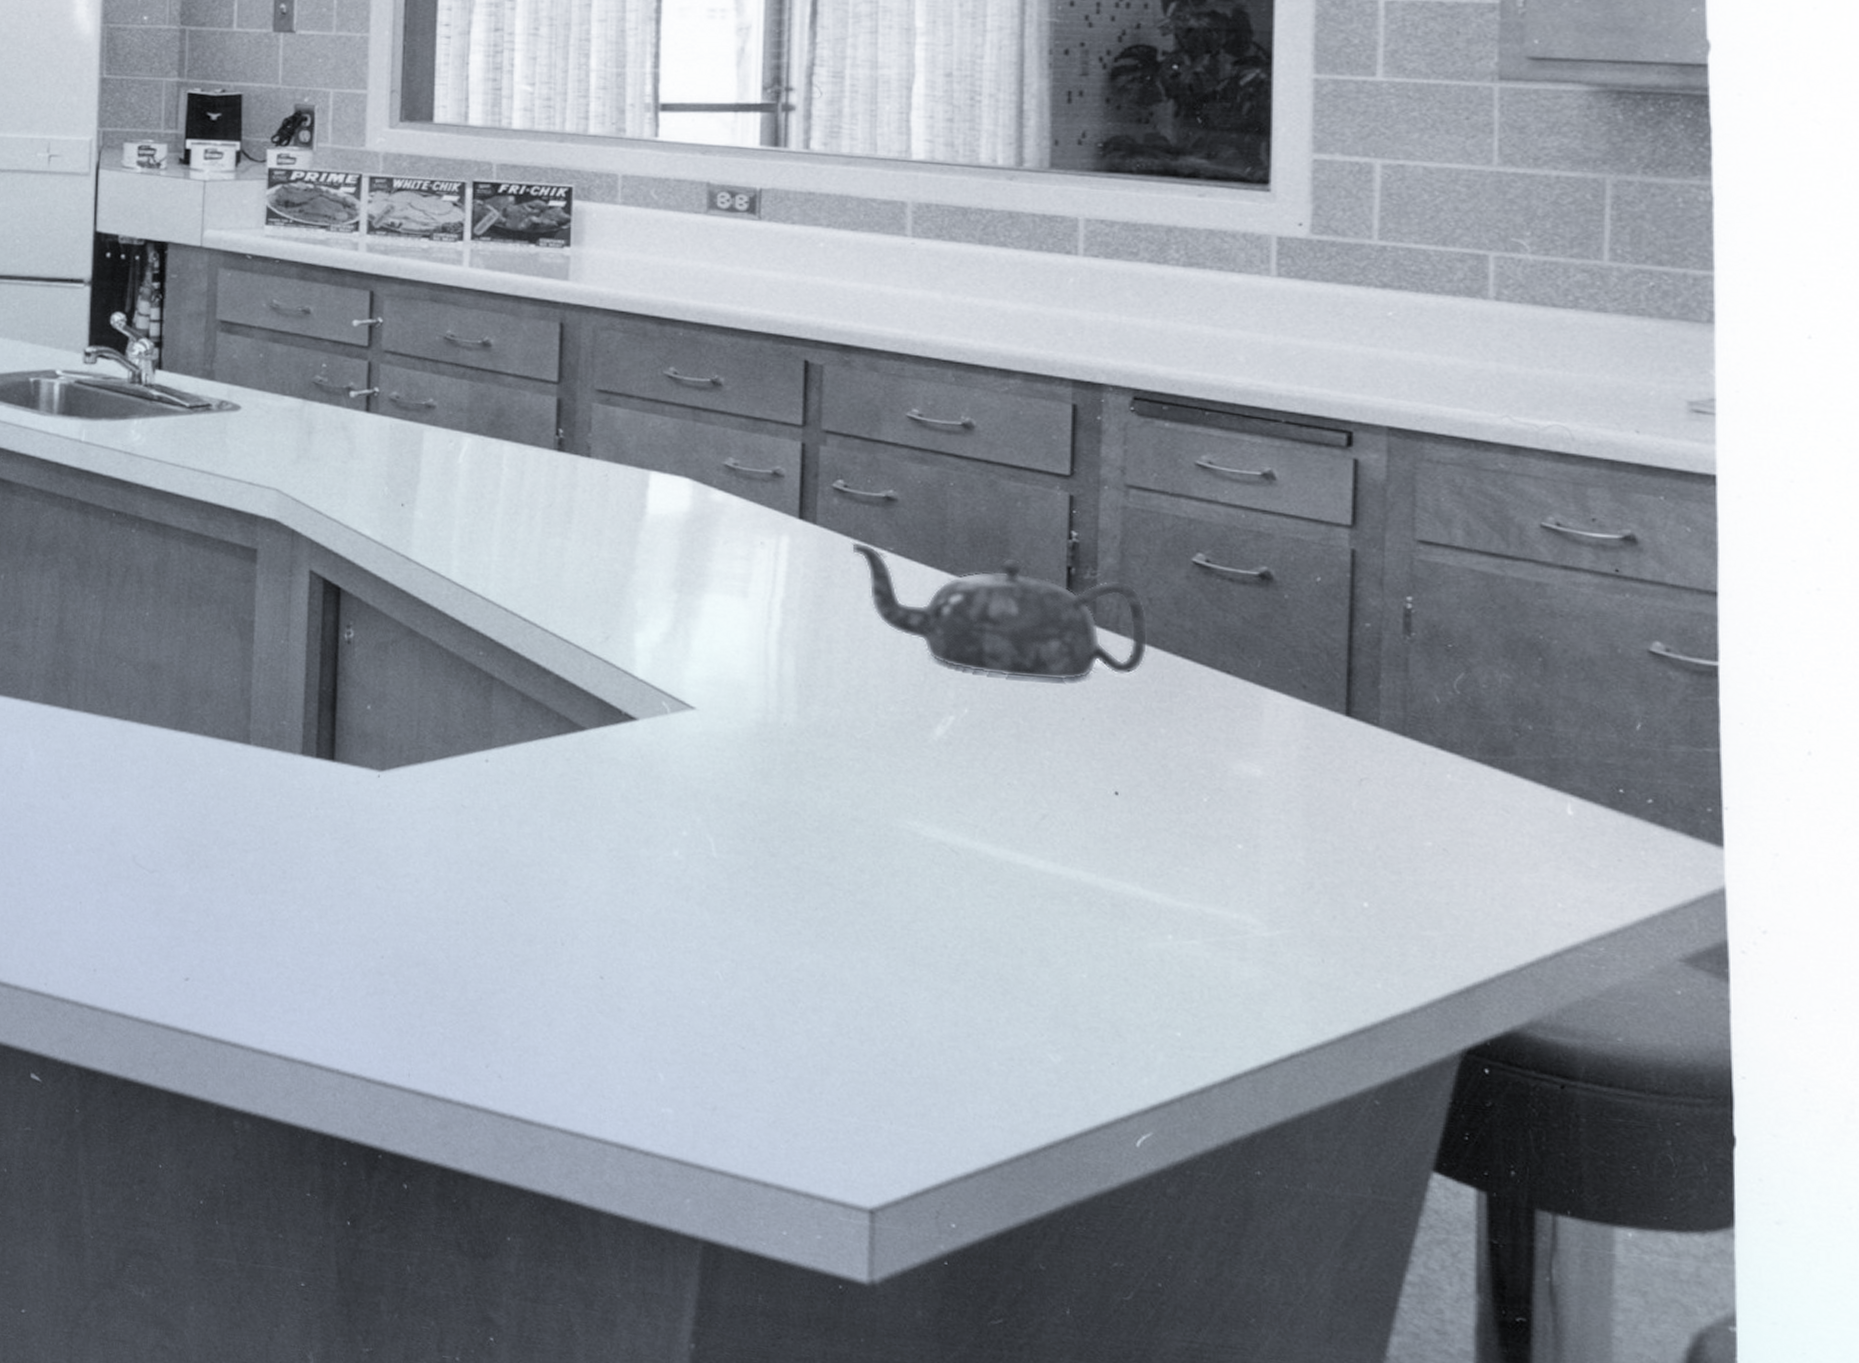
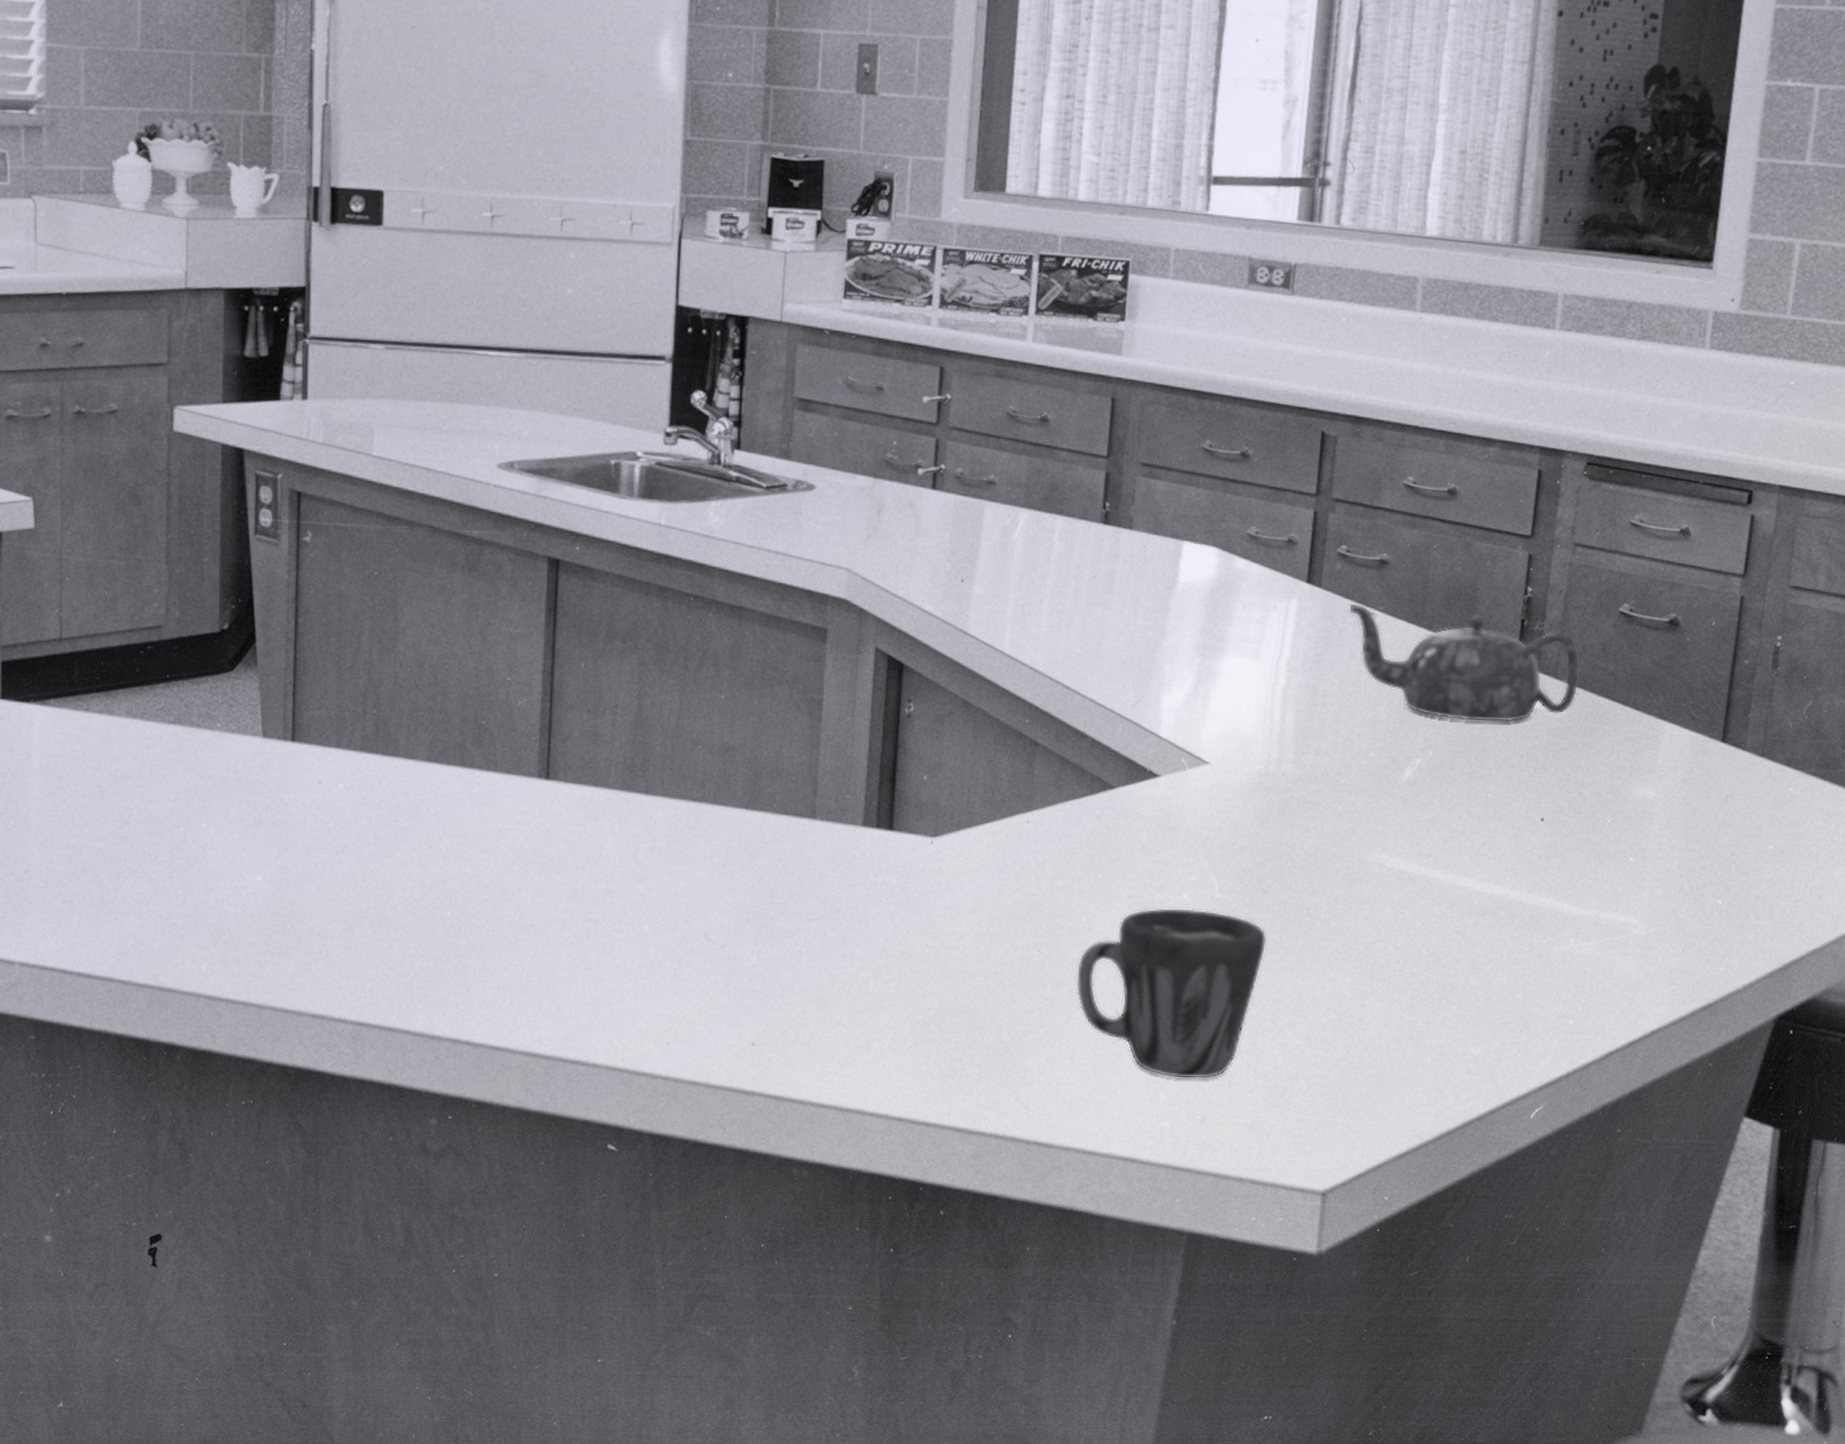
cup: none [551,864,779,1063] -> present [1076,907,1267,1080]

